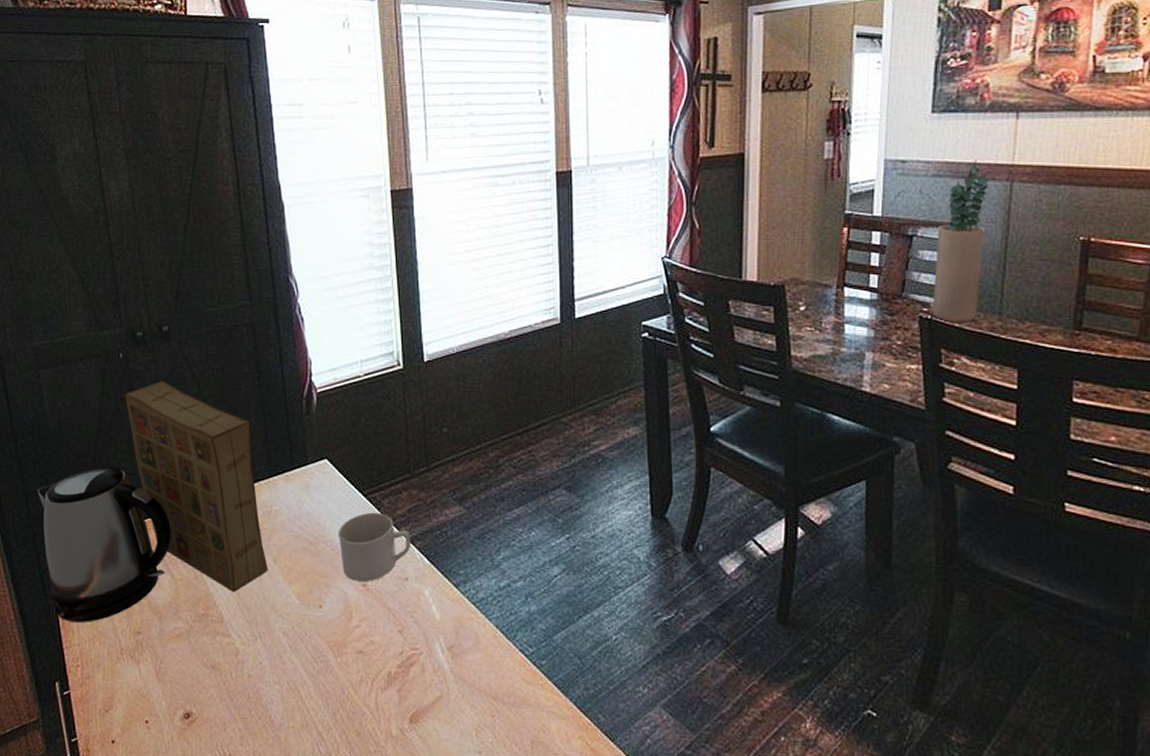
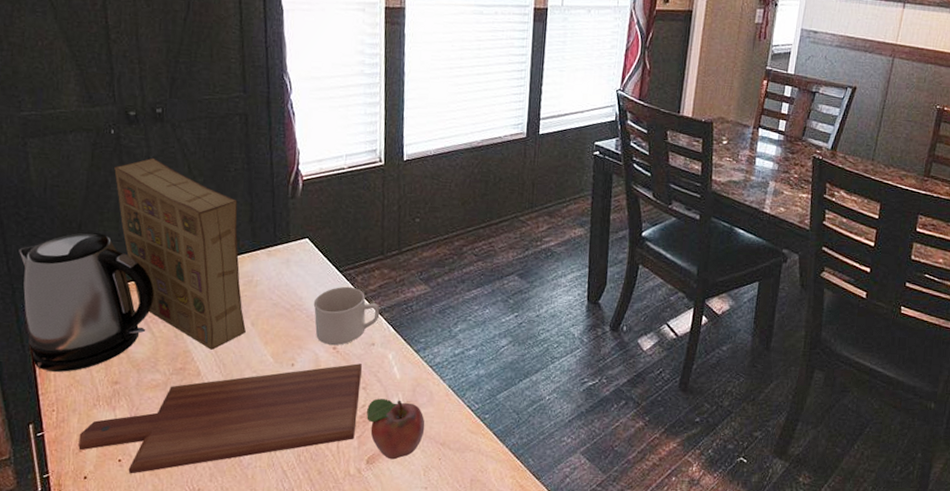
cutting board: none [105,602,396,737] -> present [78,363,362,474]
fruit: none [404,644,473,718] -> present [366,398,425,460]
vase: present [932,160,989,323] -> none [823,37,878,165]

